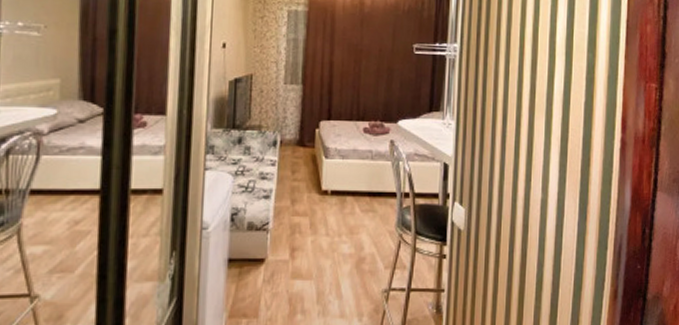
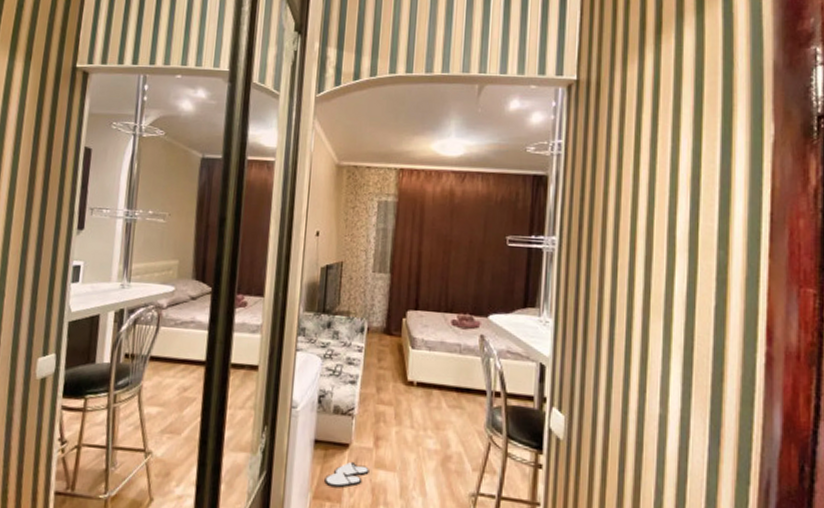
slippers: none [240,275,286,304] -> present [324,461,369,488]

